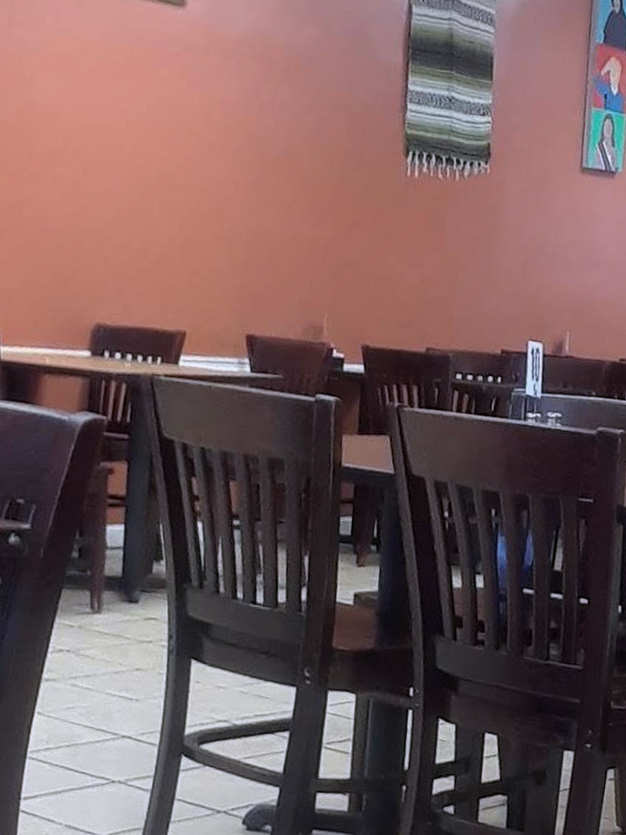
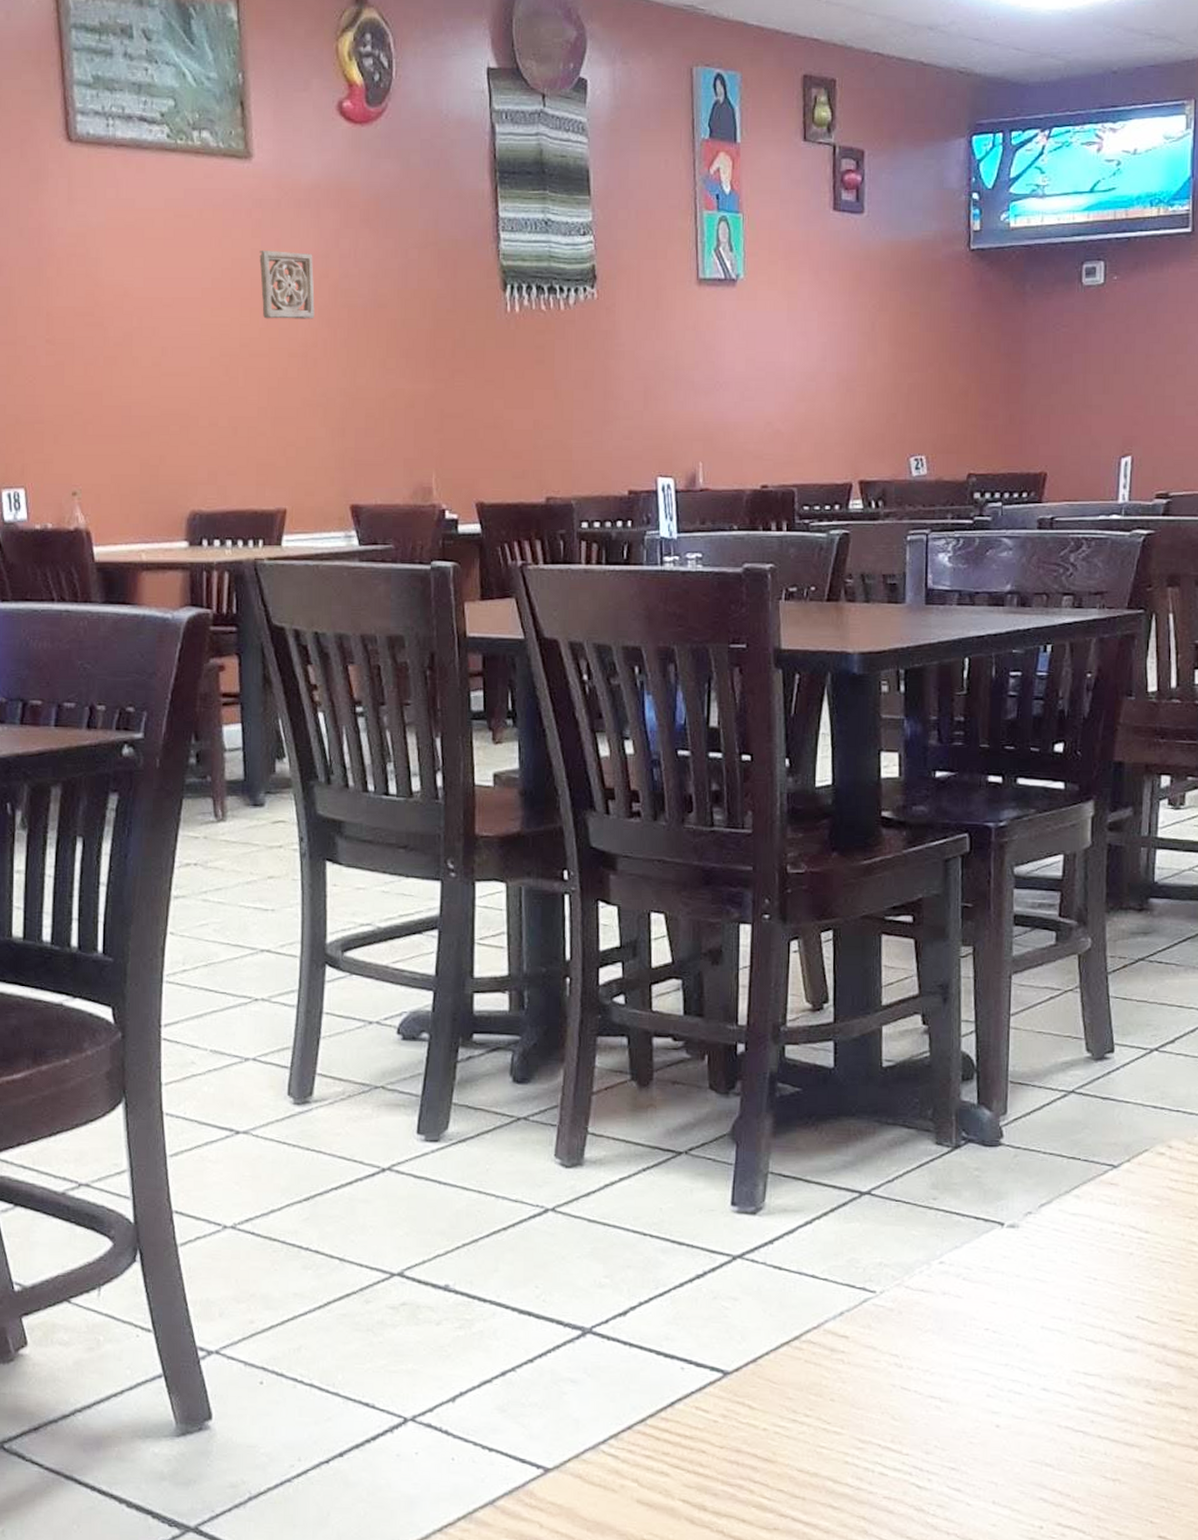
wall ornament: none [182,92,234,161] -> present [259,251,315,319]

